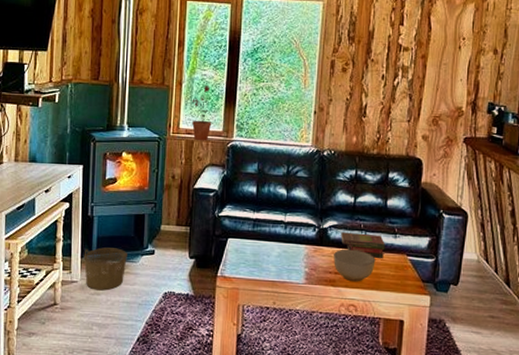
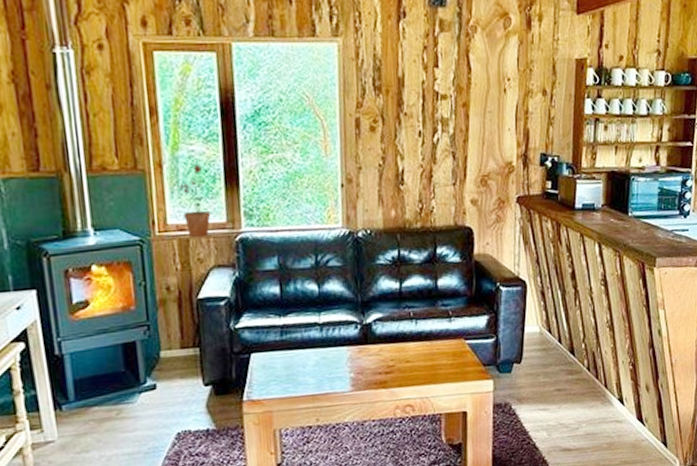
basket: present [83,247,127,291] -> none [57,389,121,447]
bowl: present [334,249,376,282] -> none [382,342,431,380]
books: present [341,232,386,258] -> none [388,321,441,348]

